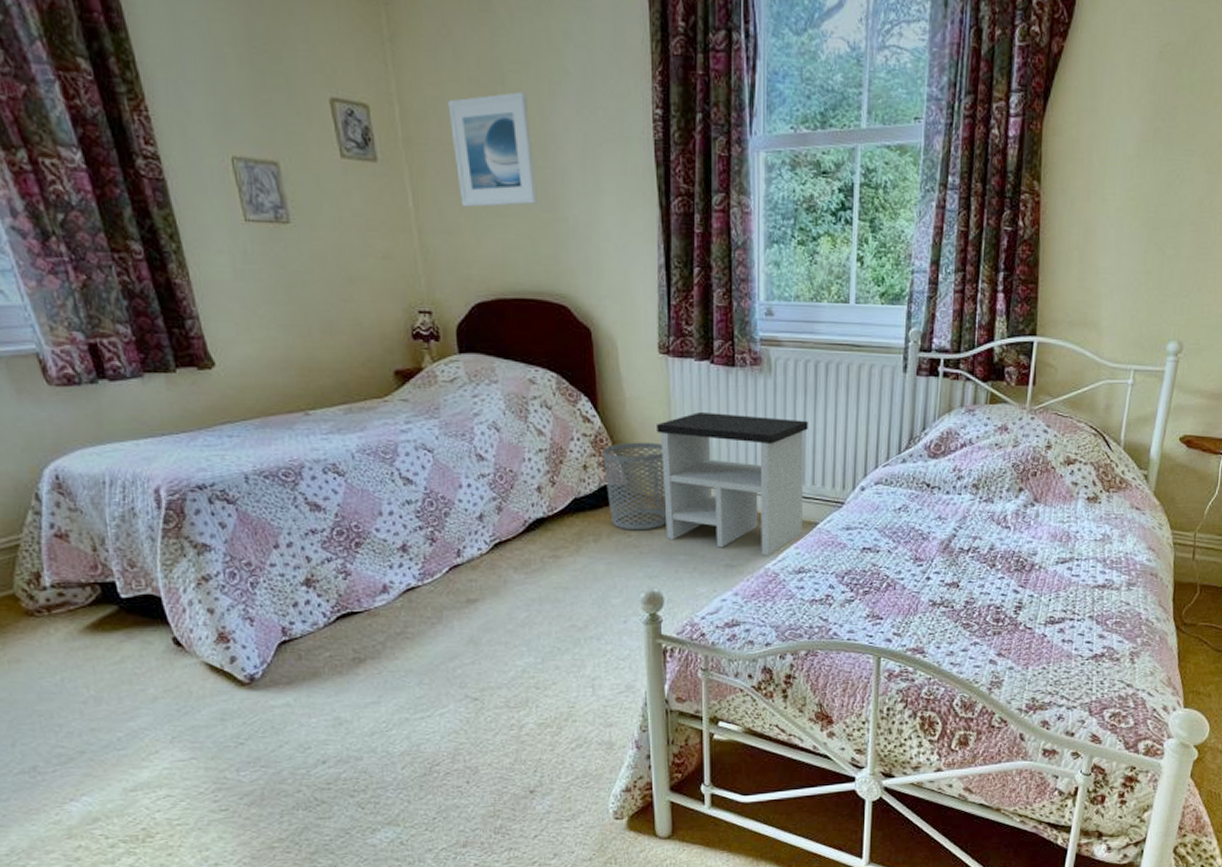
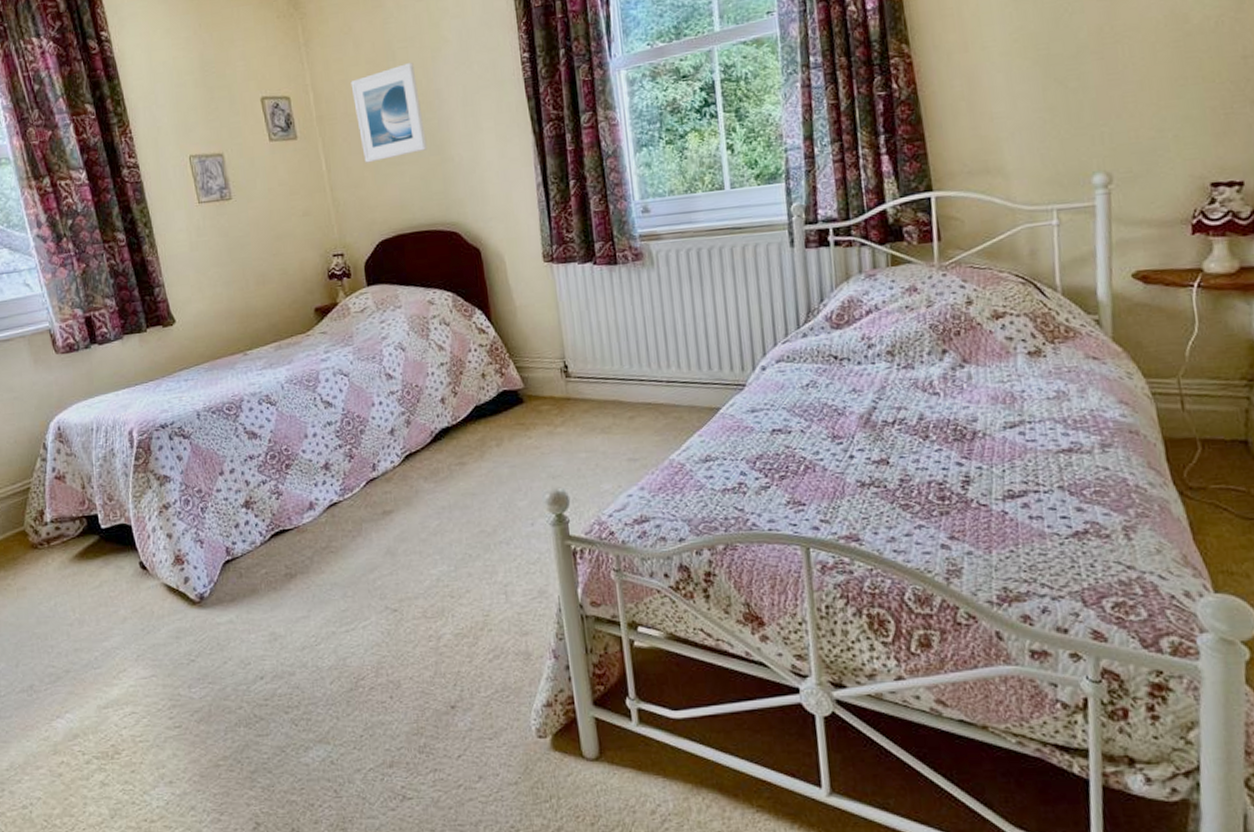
waste bin: present [602,442,667,531] -> none [498,345,566,433]
side table: present [657,412,808,556] -> none [547,306,704,447]

